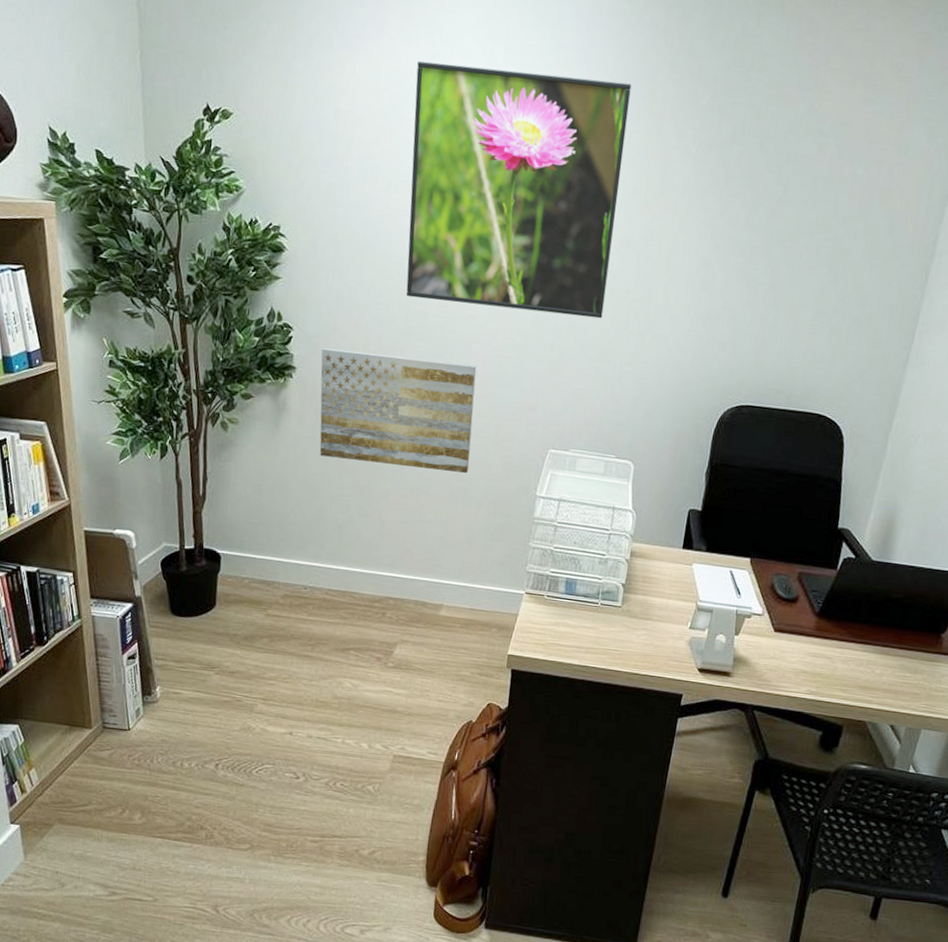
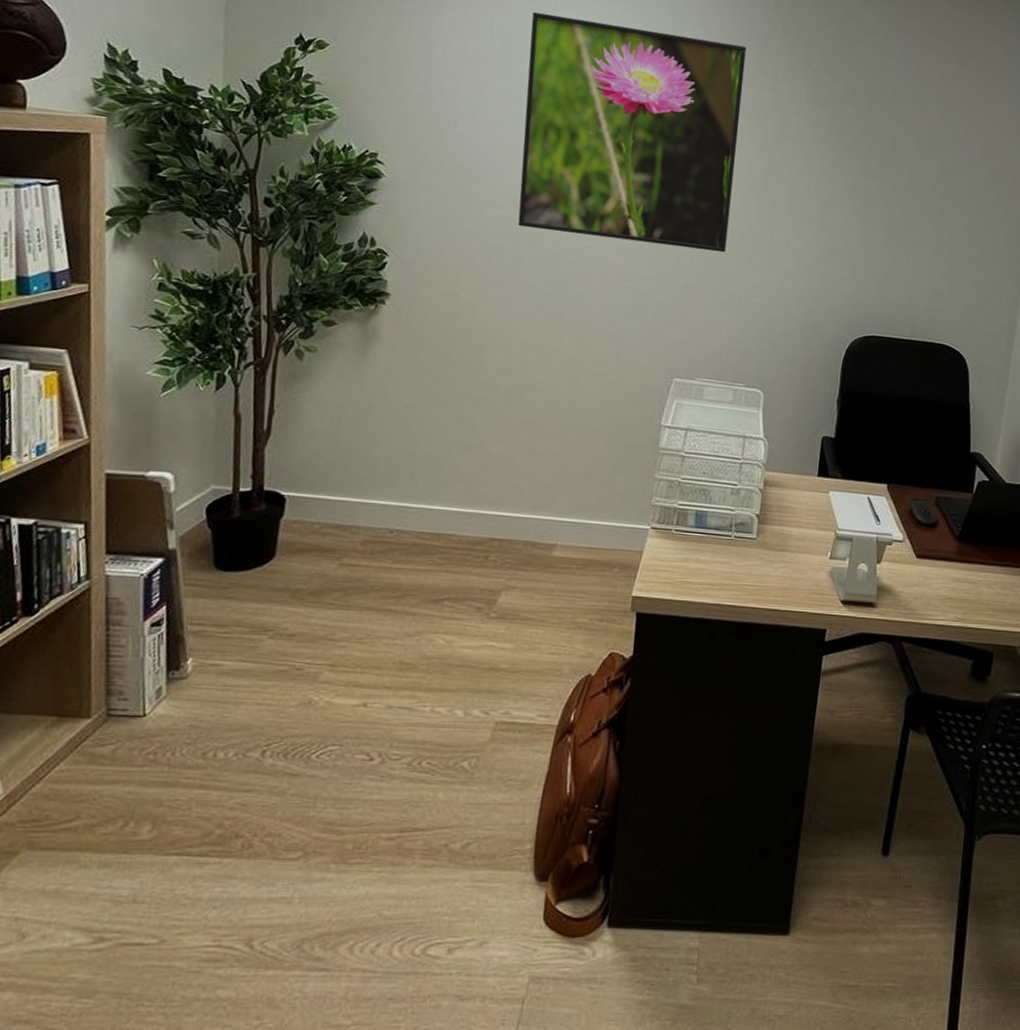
wall art: present [319,348,477,474] -> none [414,275,595,404]

